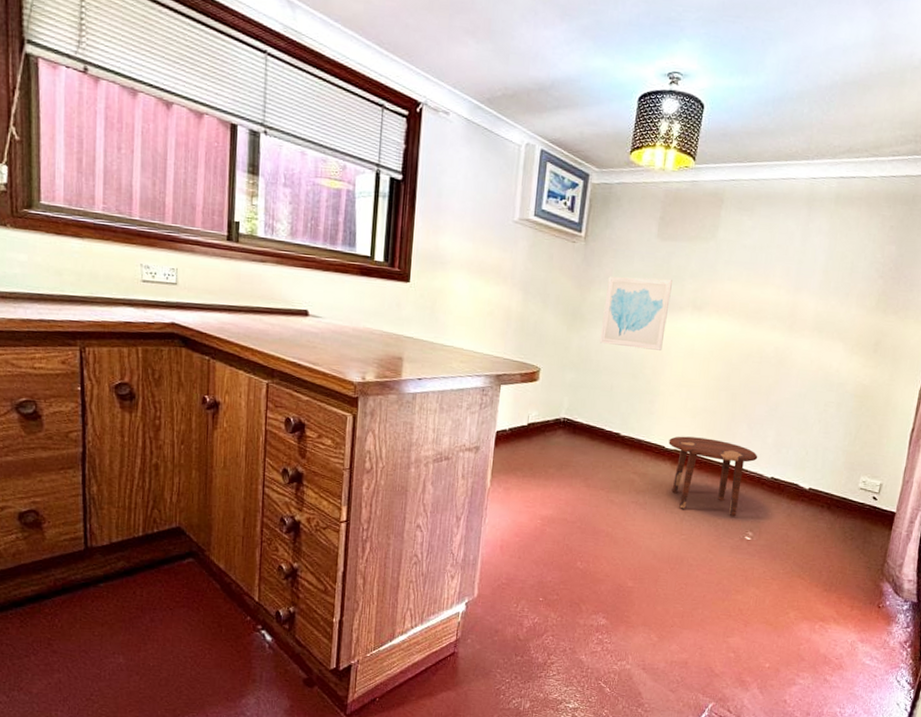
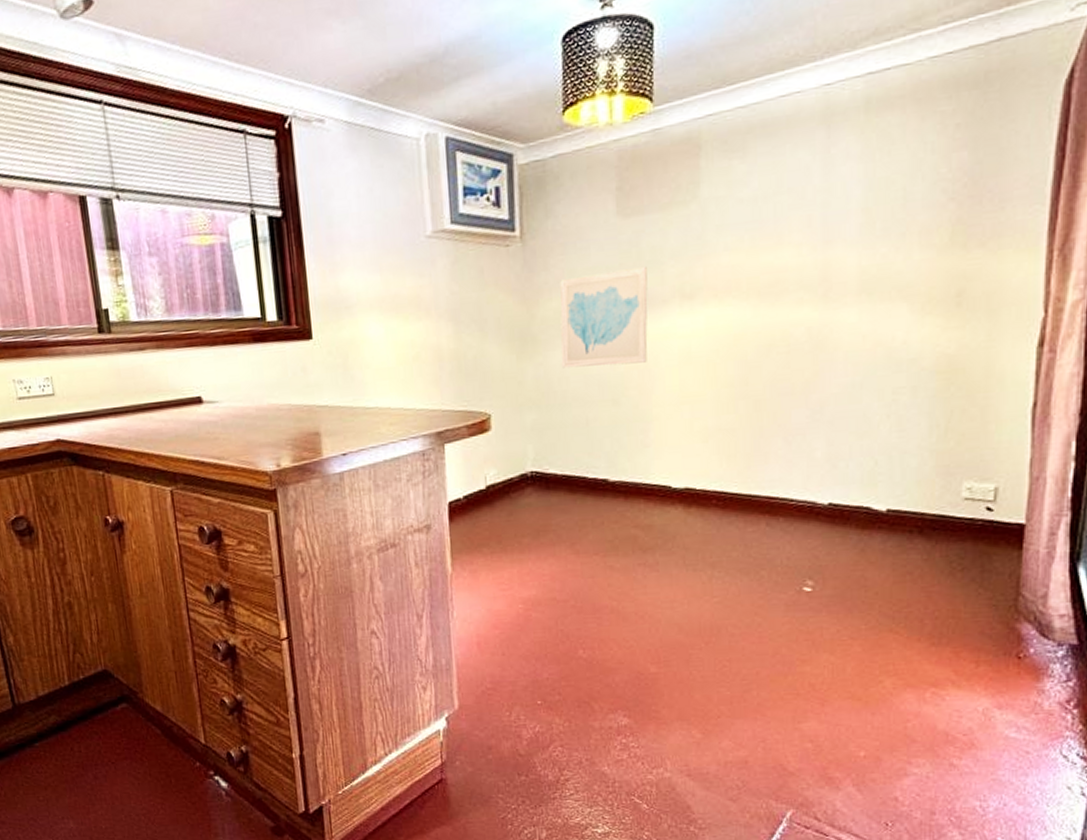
side table: present [668,436,758,517] -> none [676,465,805,564]

